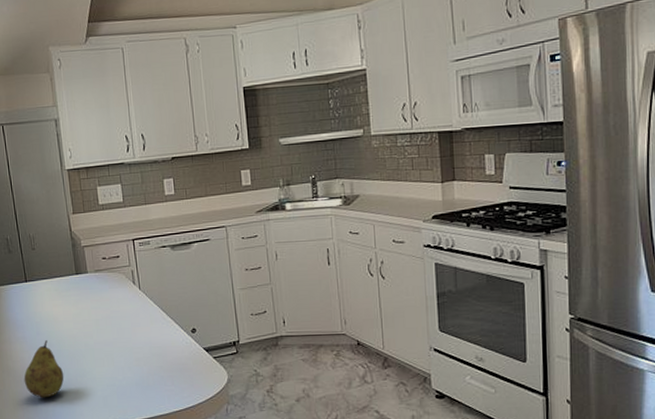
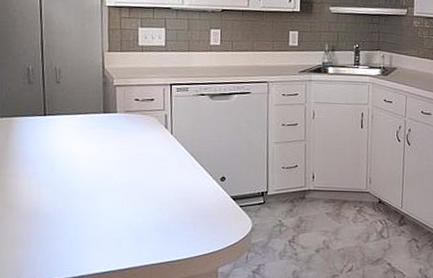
fruit: present [23,340,64,398] -> none [28,178,76,237]

